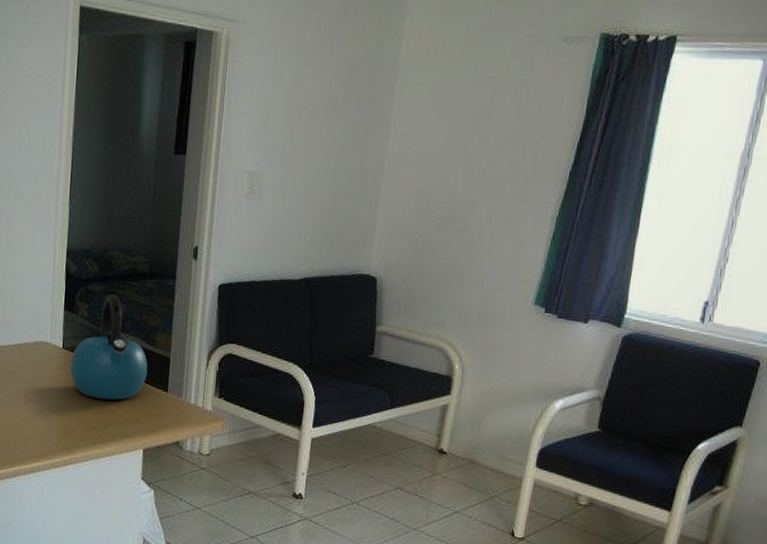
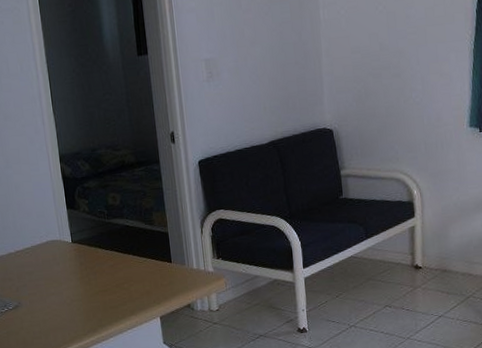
kettle: present [70,294,148,400] -> none [81,187,151,281]

